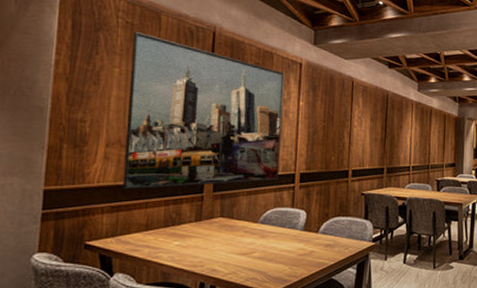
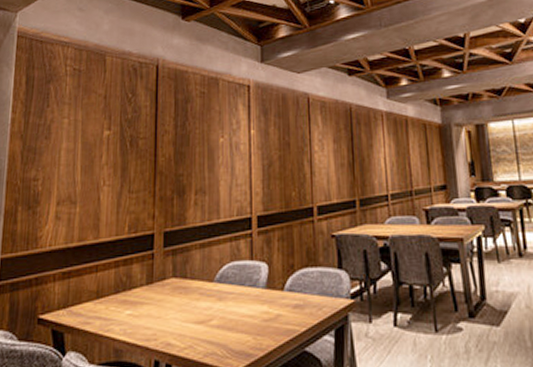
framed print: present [123,32,285,190] -> none [73,78,233,253]

